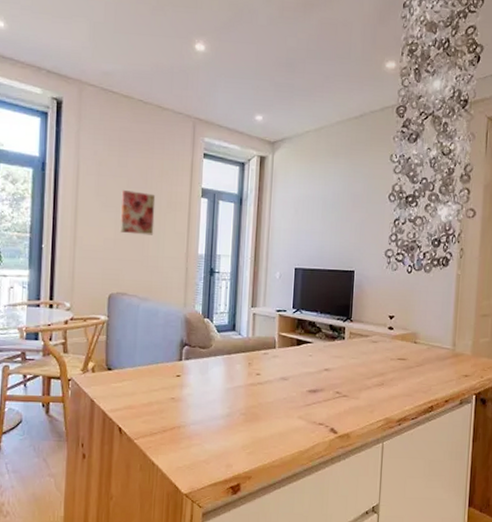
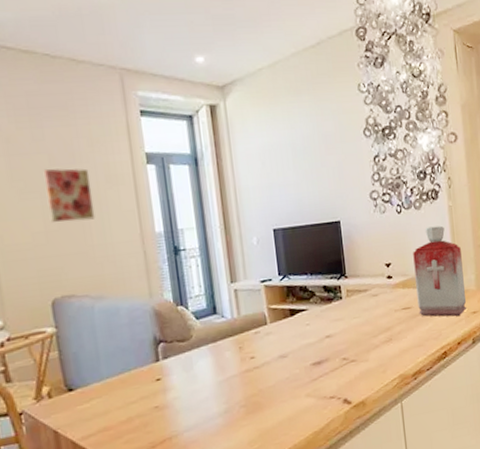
bottle: none [413,290,463,377] -> present [413,225,467,317]

